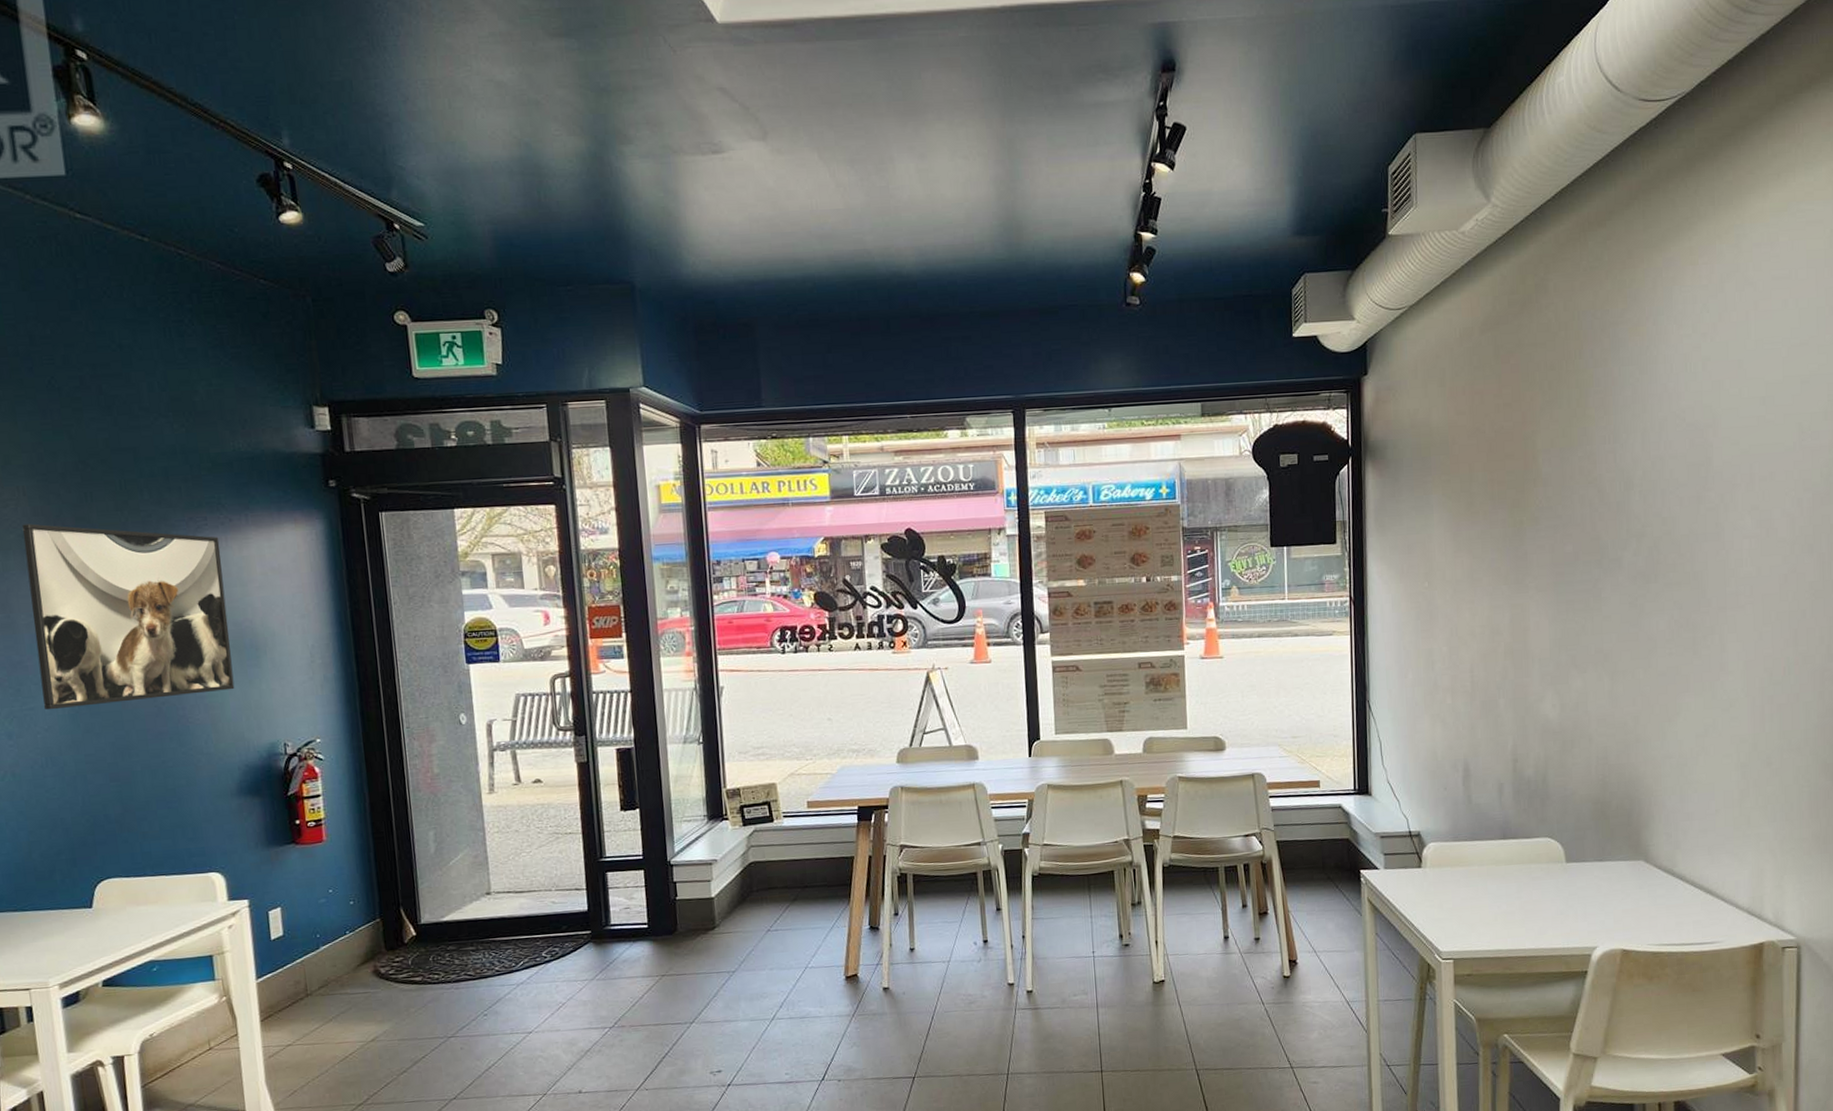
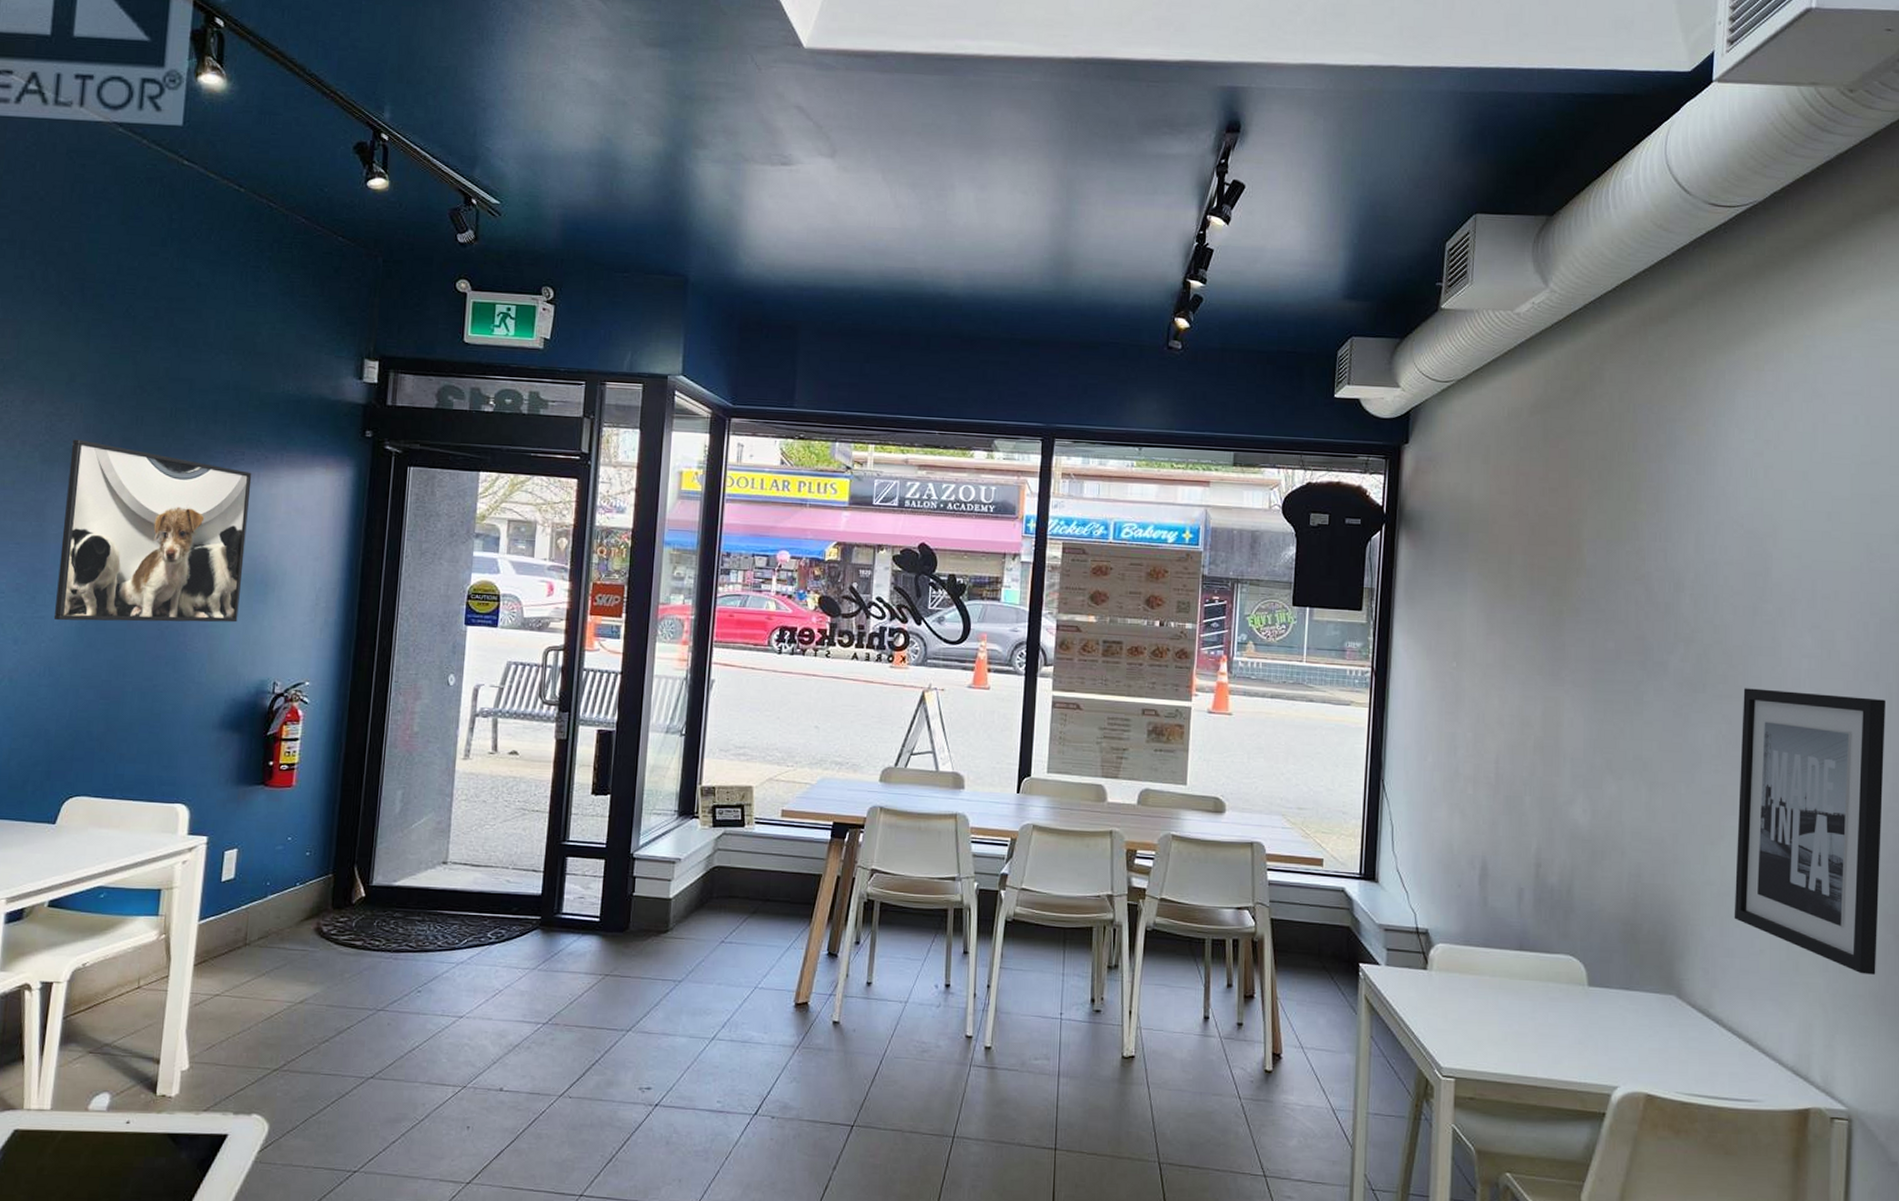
wall art: none [1691,569,1820,820] -> present [1734,688,1885,975]

